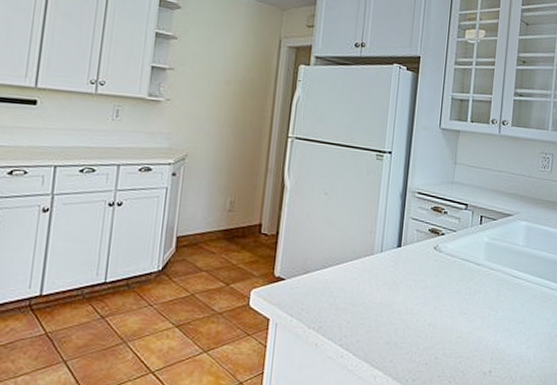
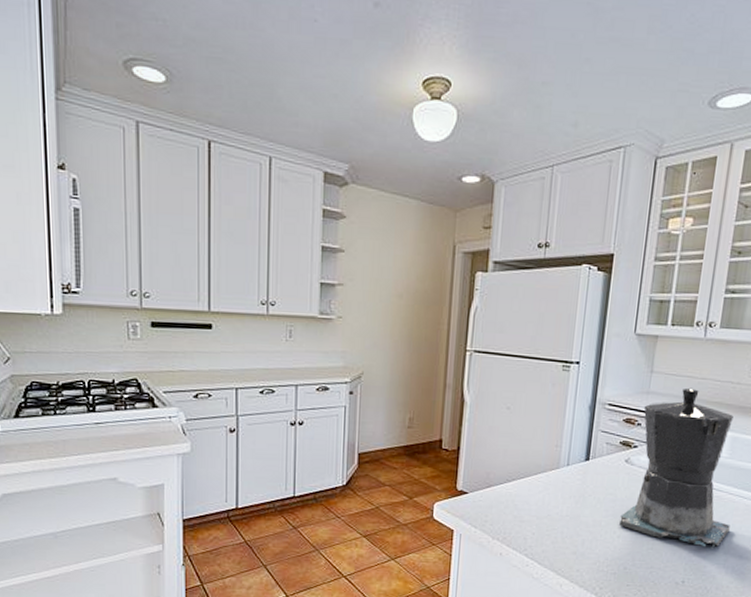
coffee maker: none [430,179,530,337] -> present [619,388,733,549]

